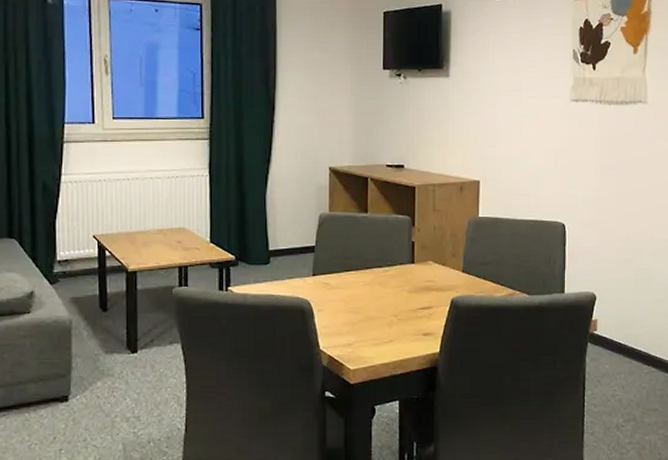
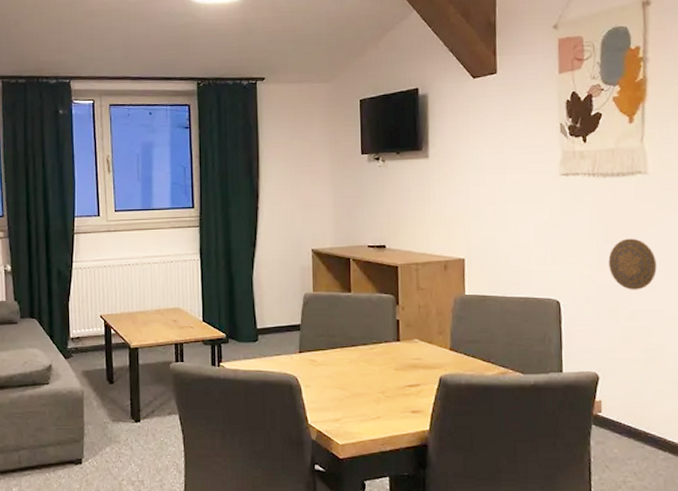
decorative plate: none [609,164,650,214] -> present [608,238,657,290]

